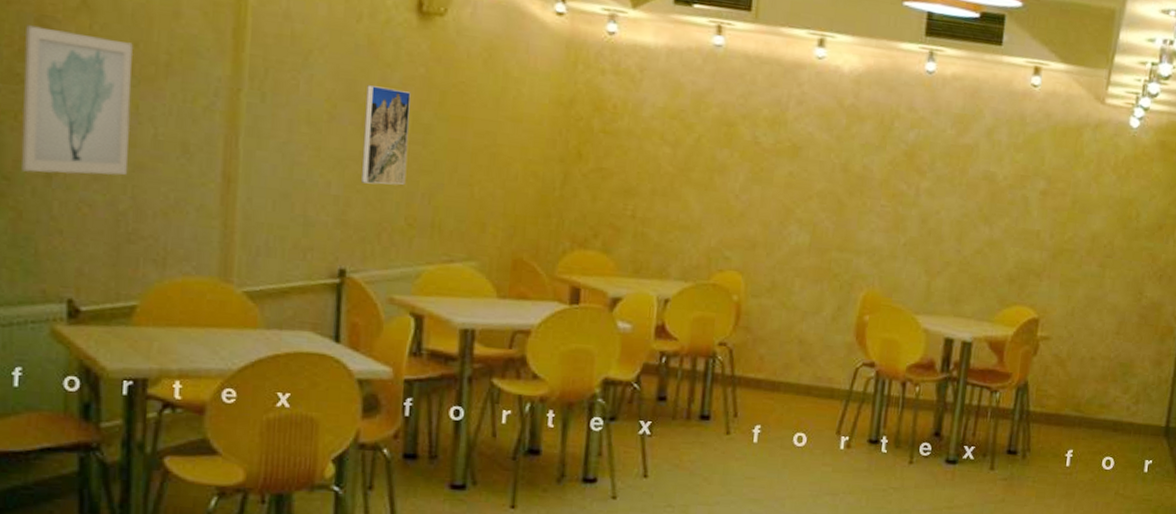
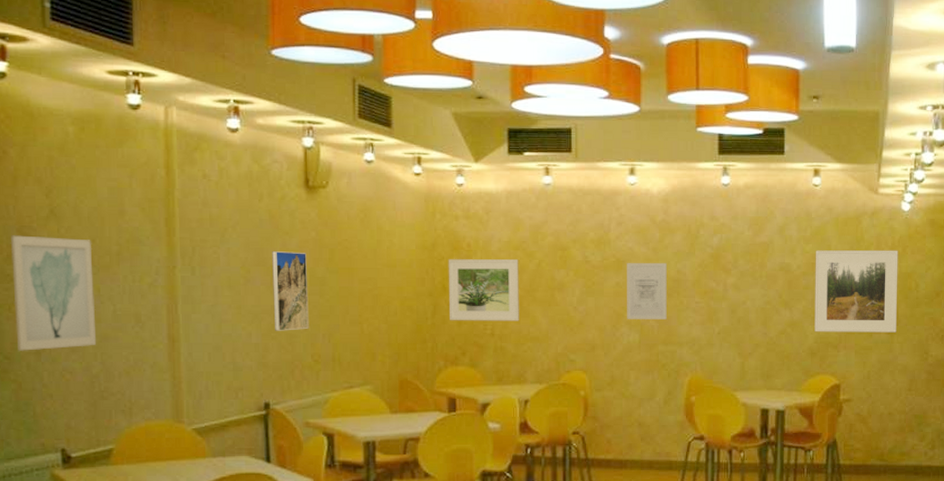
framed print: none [582,120,674,204] -> present [448,259,519,321]
wall art: none [798,150,852,222] -> present [627,262,667,319]
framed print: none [1016,161,1121,266] -> present [814,250,898,333]

